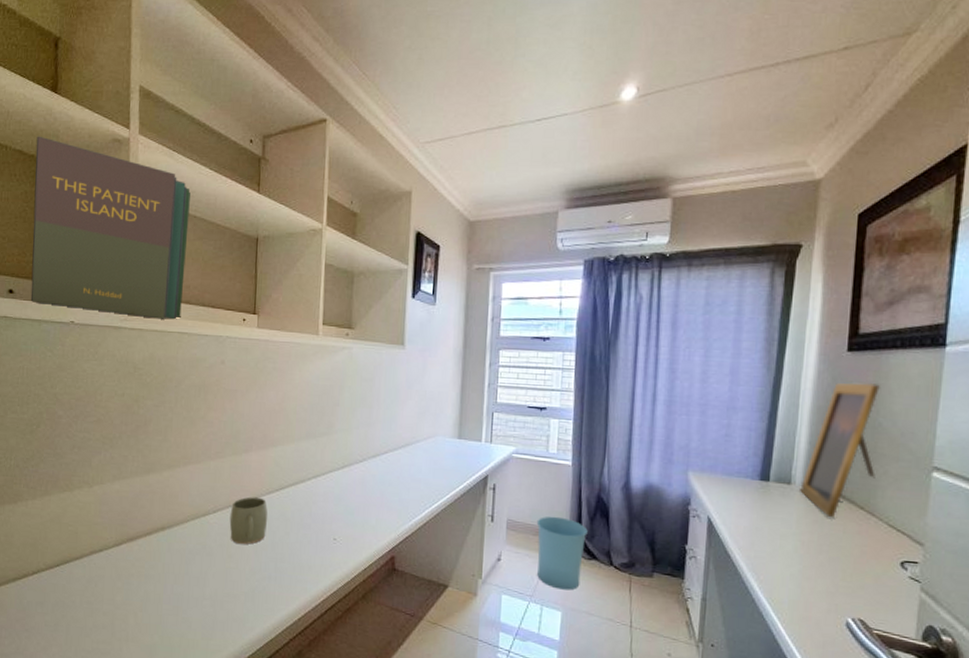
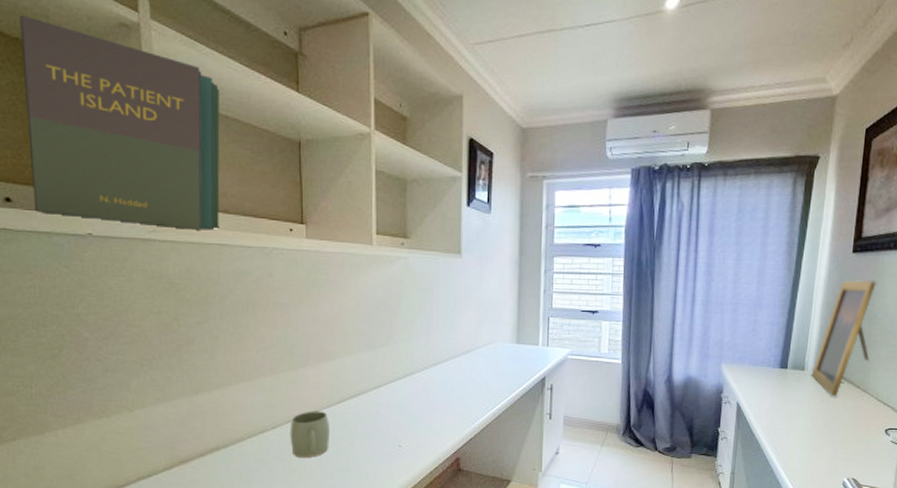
waste bin: present [536,516,588,590] -> none [590,410,636,475]

